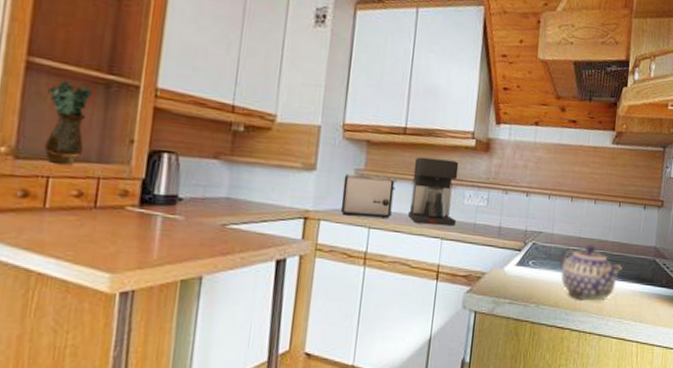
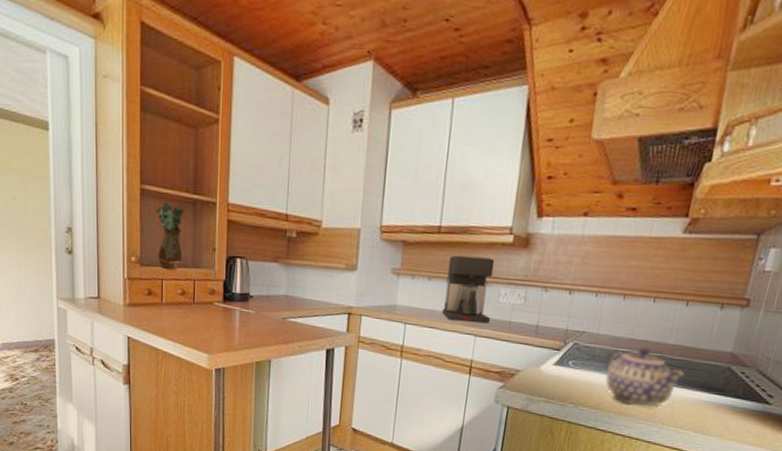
toaster: present [340,173,396,219] -> none [379,273,430,315]

